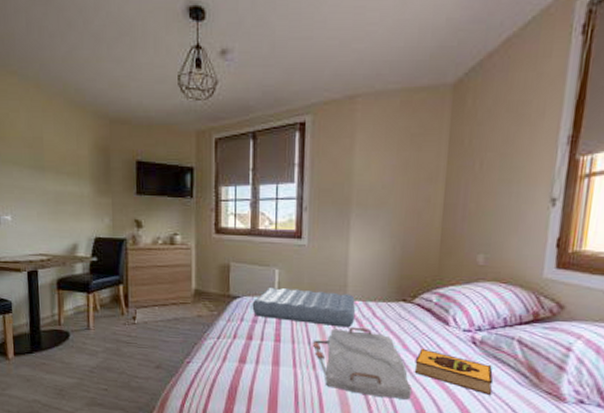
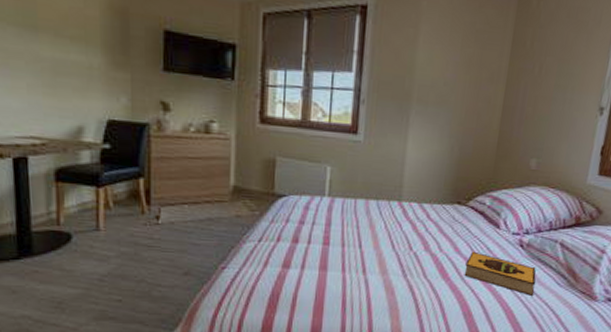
cushion: present [252,286,356,328] -> none [299,185,410,230]
serving tray: present [312,327,413,400] -> none [363,229,461,302]

